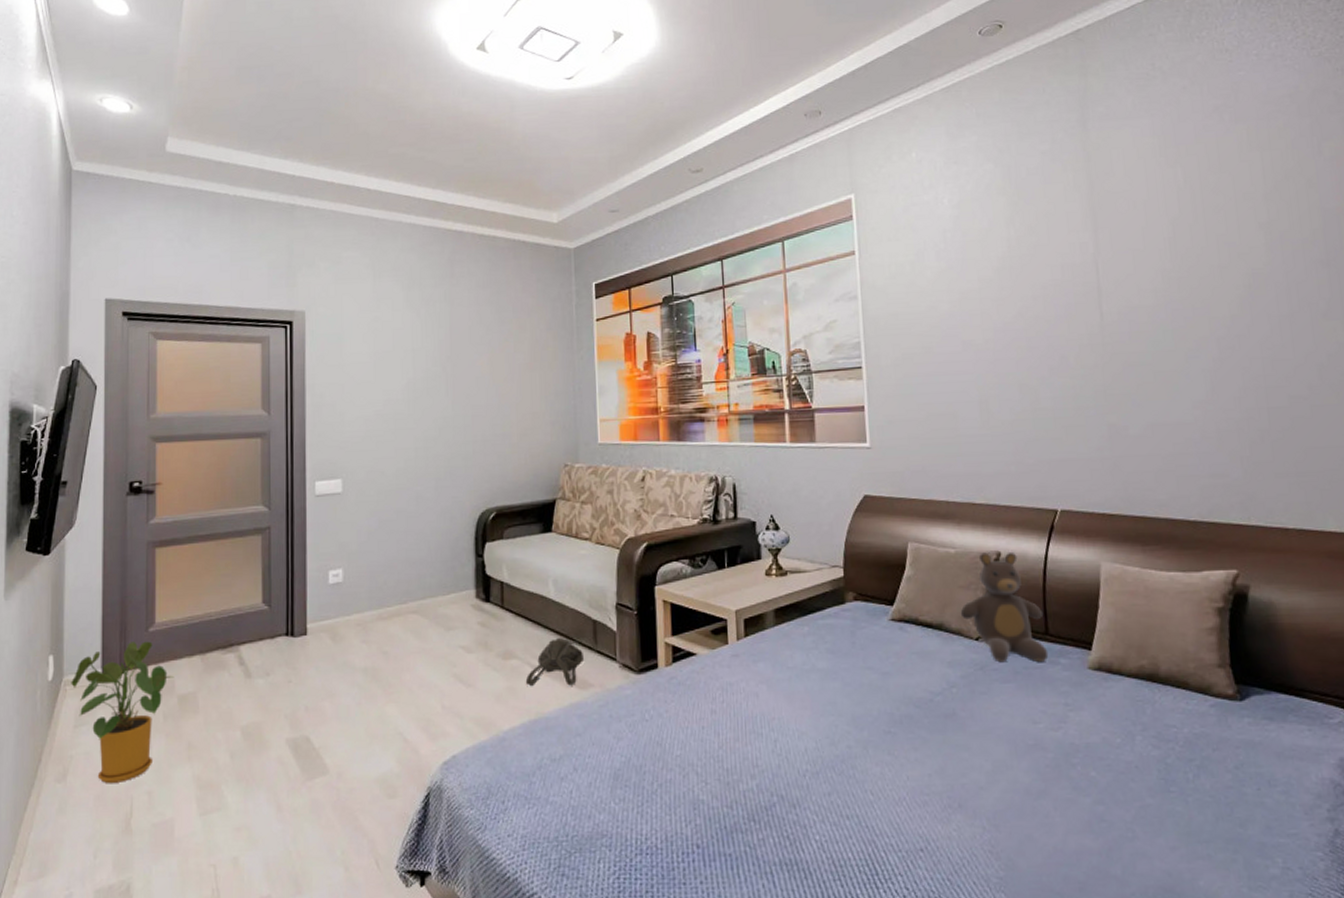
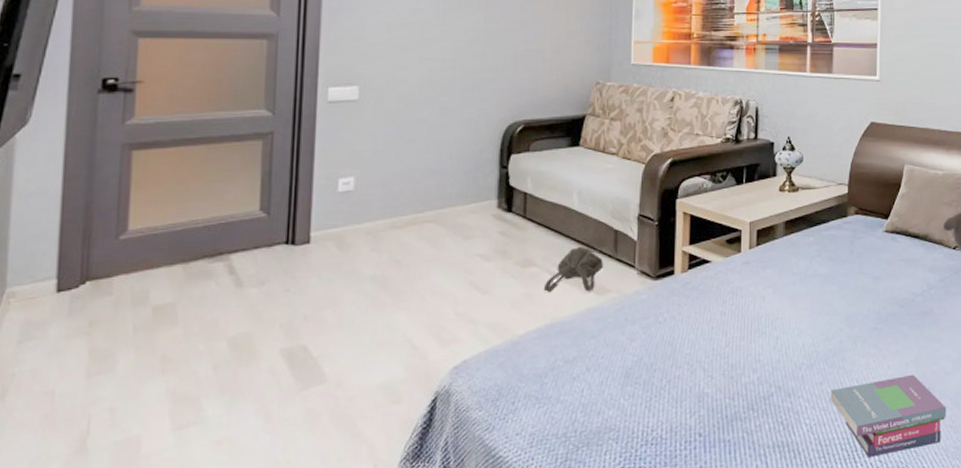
house plant: present [71,641,174,783] -> none [16,249,149,401]
books: none [841,787,984,883] -> present [830,374,946,457]

